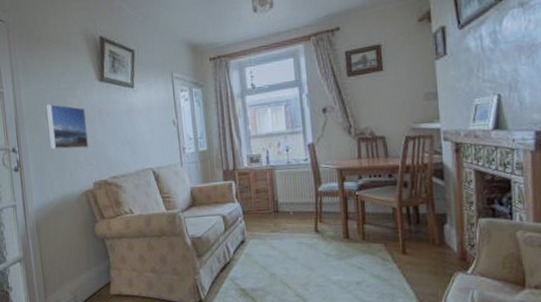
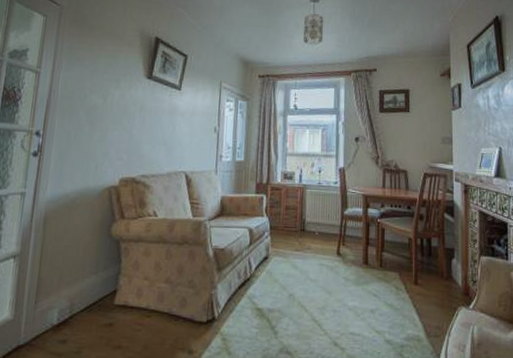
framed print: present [47,103,89,150] -> none [80,91,126,142]

